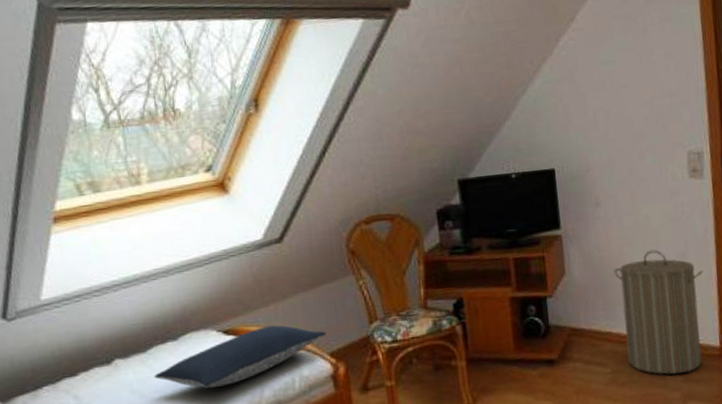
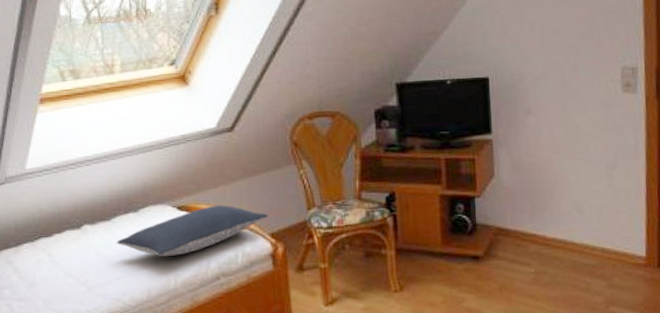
laundry hamper: present [613,249,703,375] -> none [542,159,632,279]

